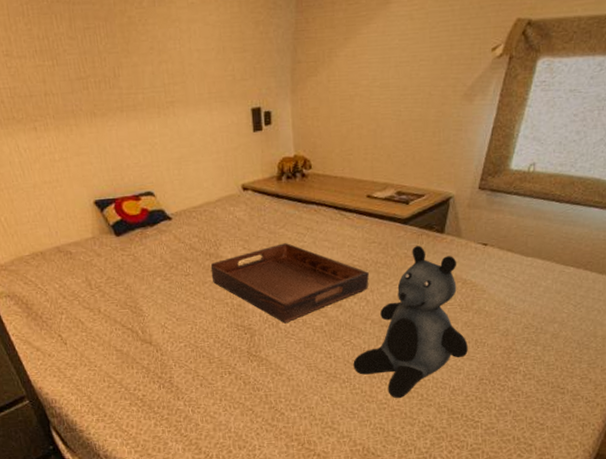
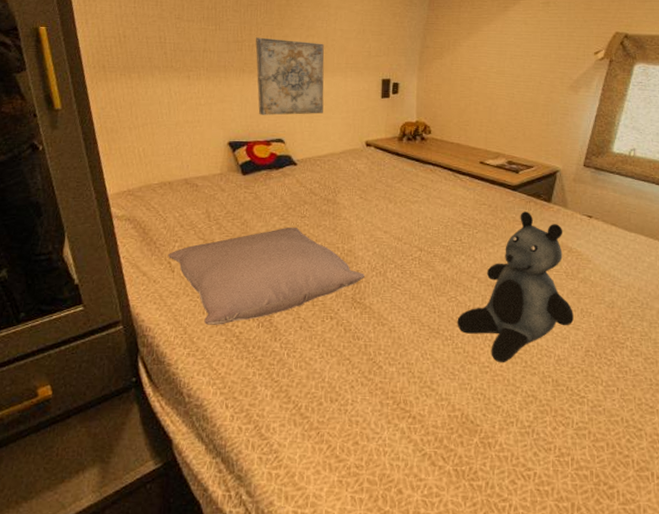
pillow: none [56,287,257,392] -> present [167,228,365,325]
wall art: none [101,69,191,166] -> present [255,37,324,115]
serving tray: present [210,243,369,324] -> none [326,197,478,273]

